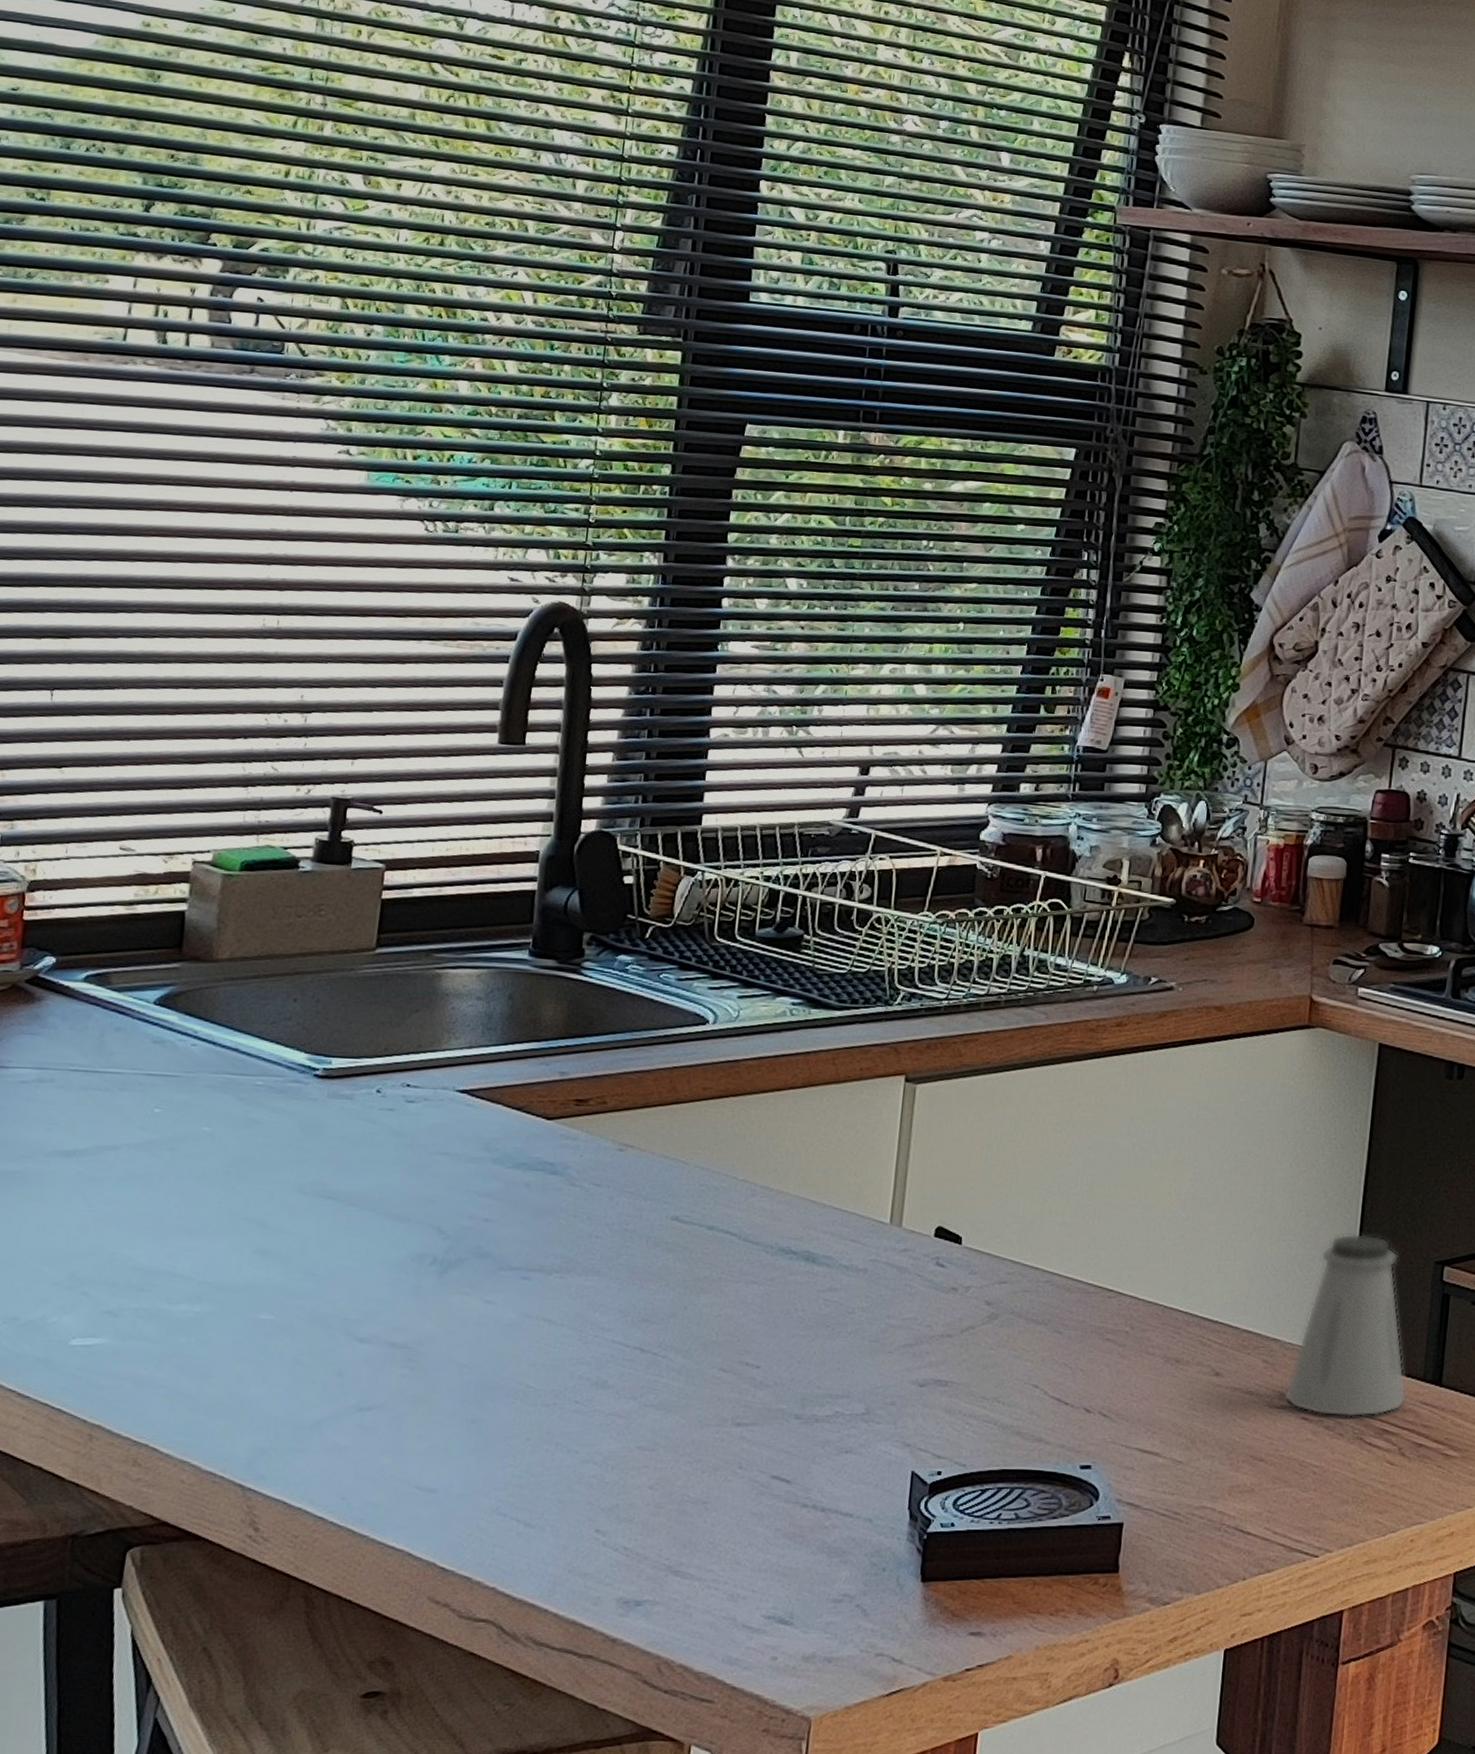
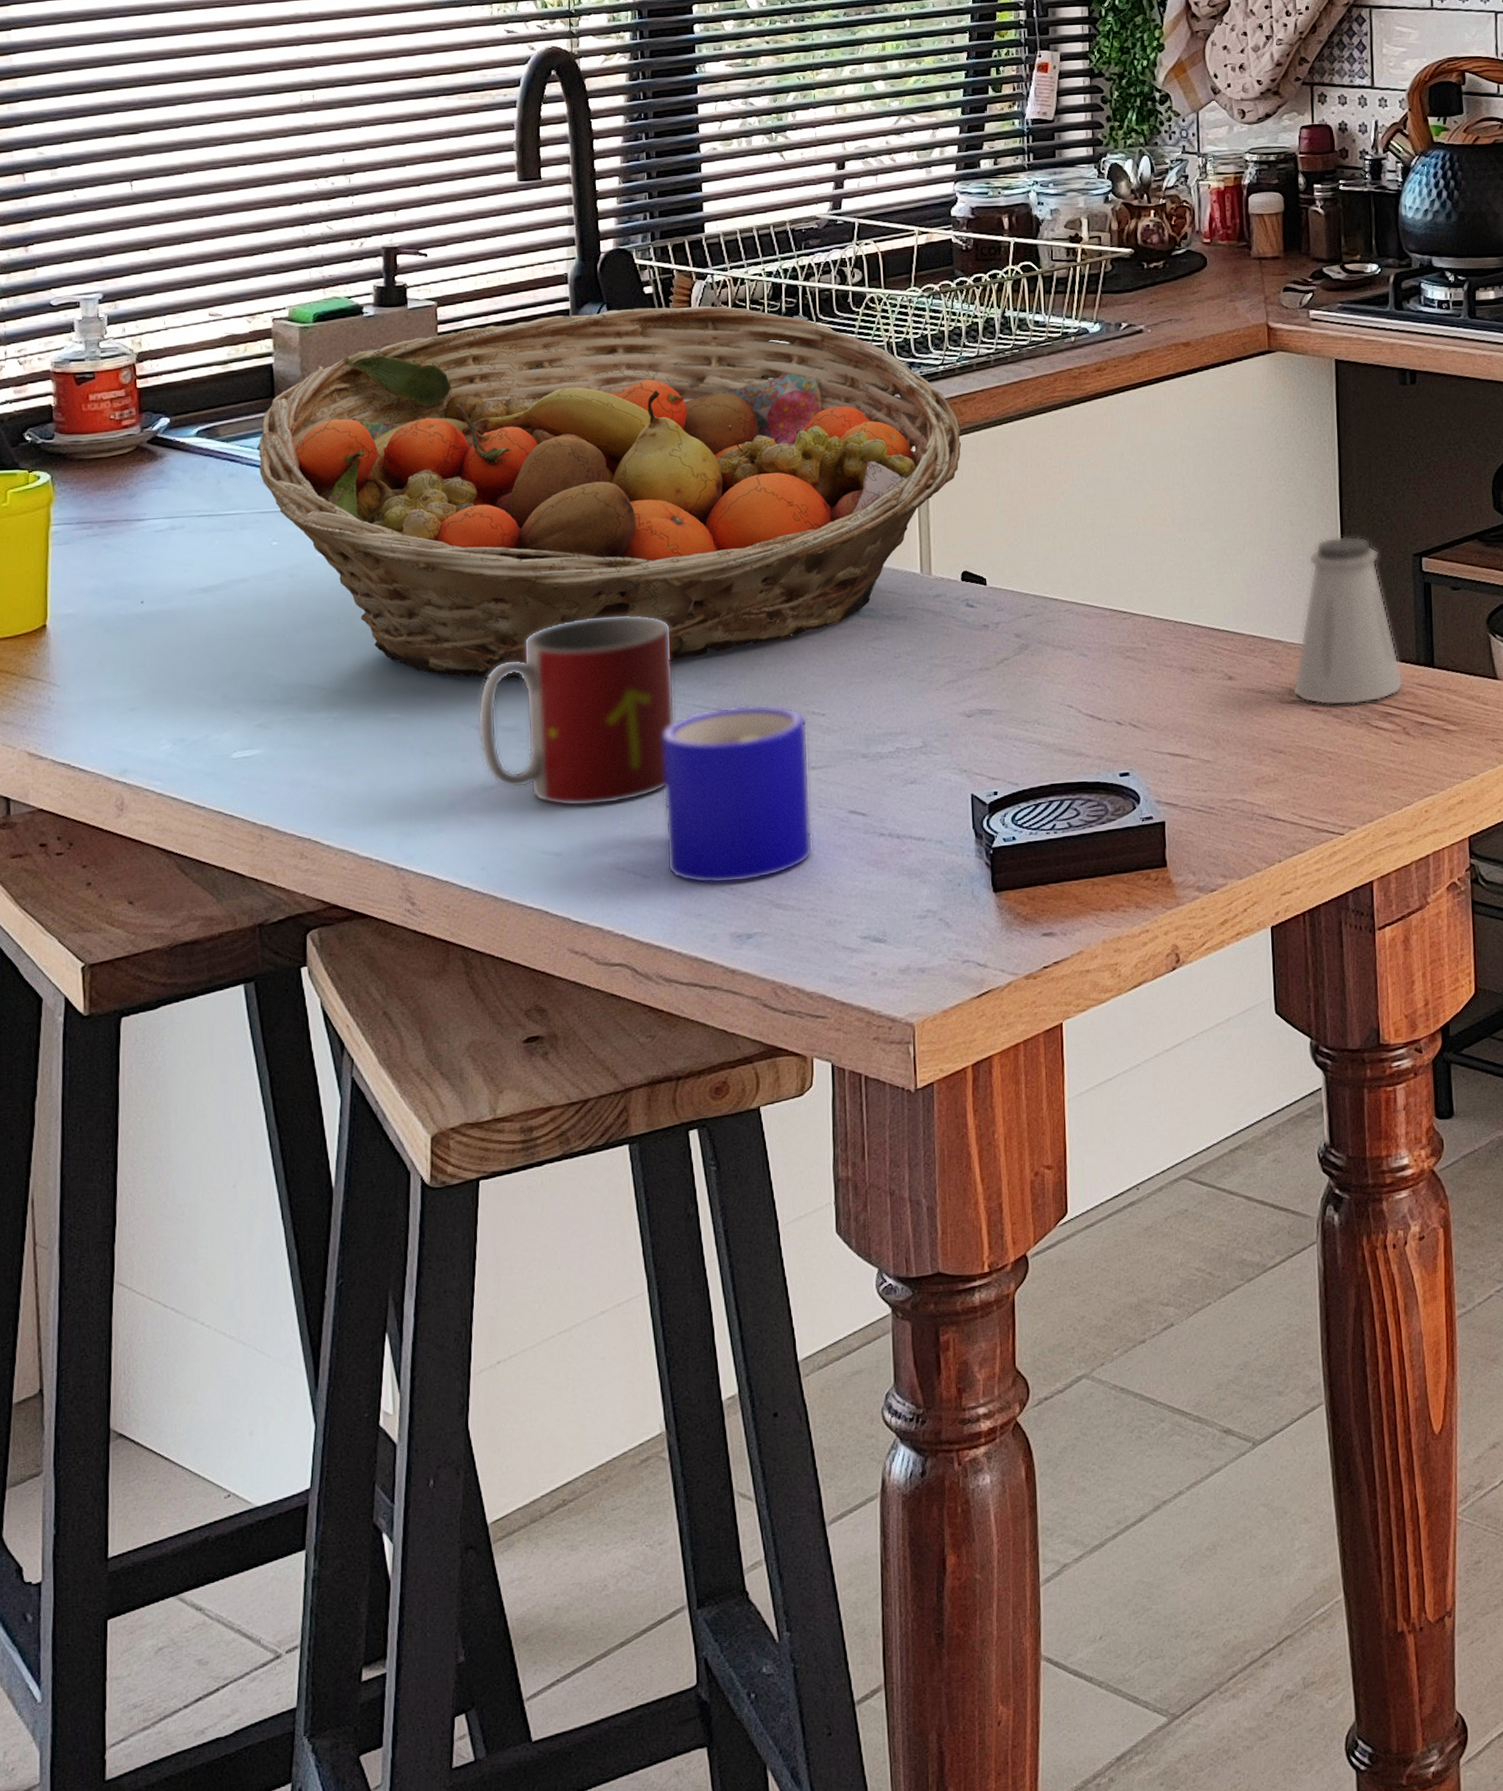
fruit basket: none [151,895,957,1294] -> present [259,305,962,681]
mug: none [359,1232,597,1441] -> present [477,616,675,807]
mug: none [555,1347,738,1543] -> present [662,704,813,884]

